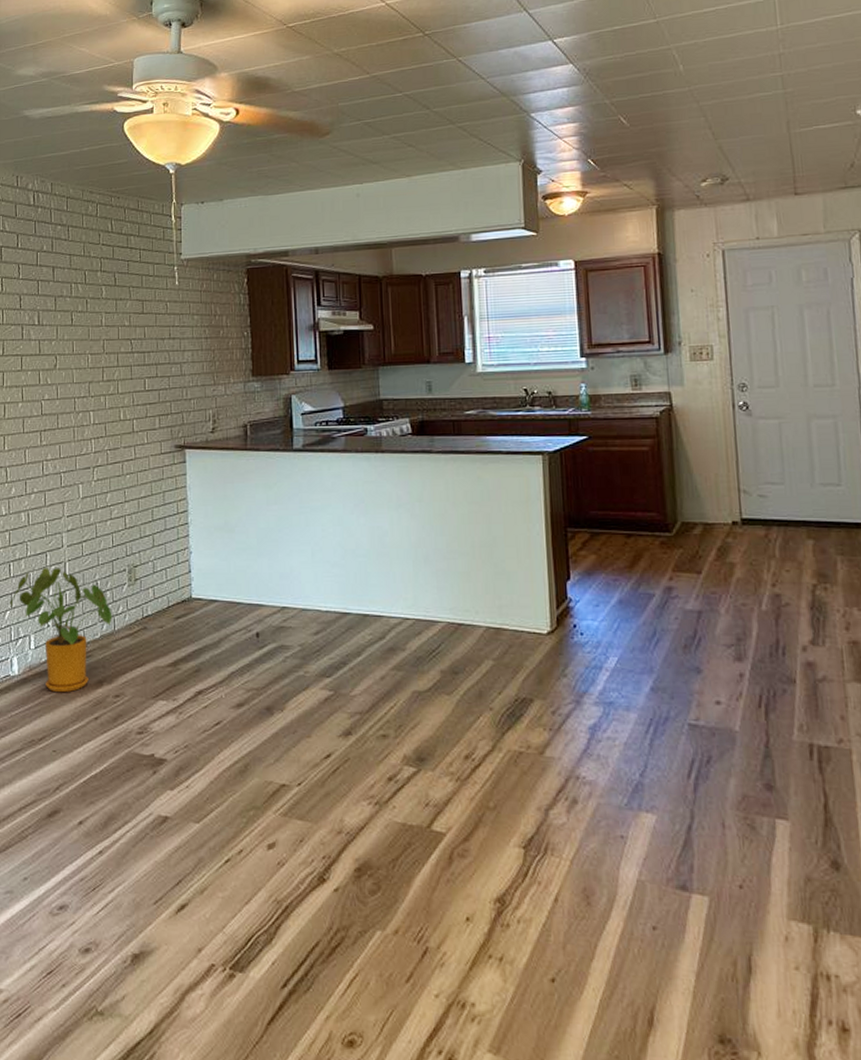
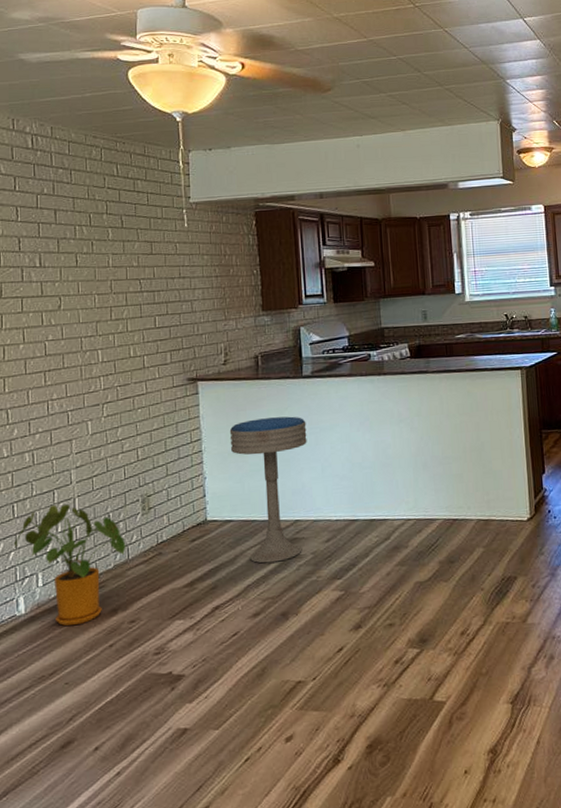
bar stool: none [216,492,297,651] -> present [229,416,307,564]

